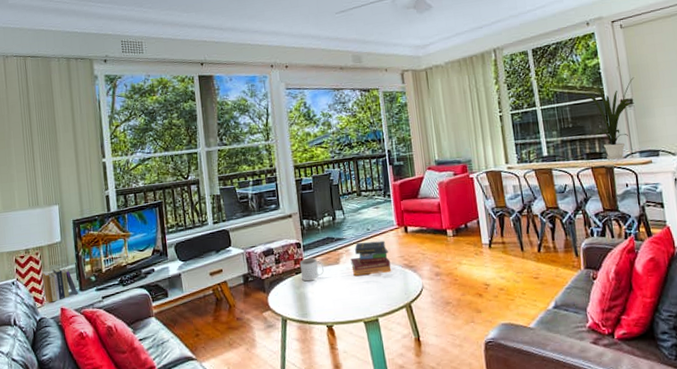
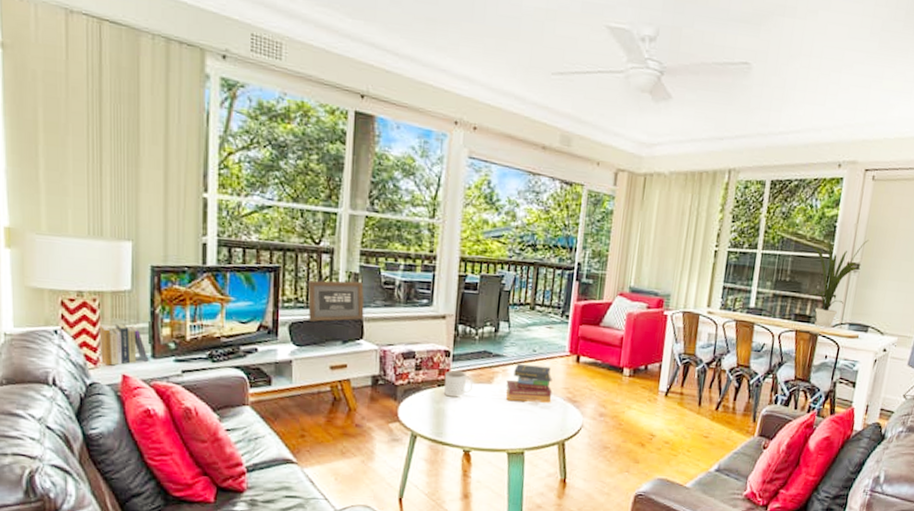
picture frame: none [183,200,229,241] -> present [307,280,364,323]

